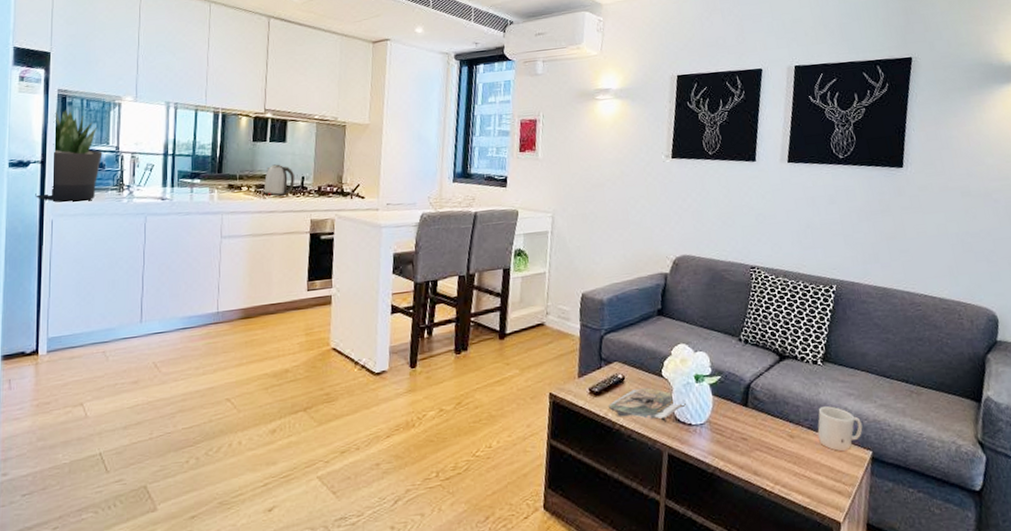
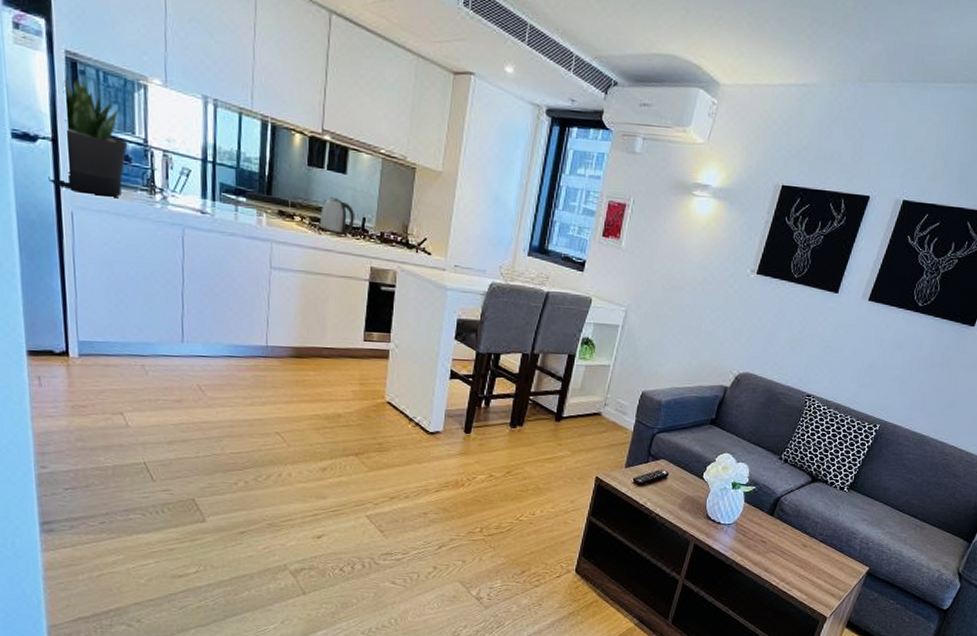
magazine: present [609,387,686,422] -> none [649,485,719,518]
mug: present [817,406,863,452] -> none [827,526,868,564]

